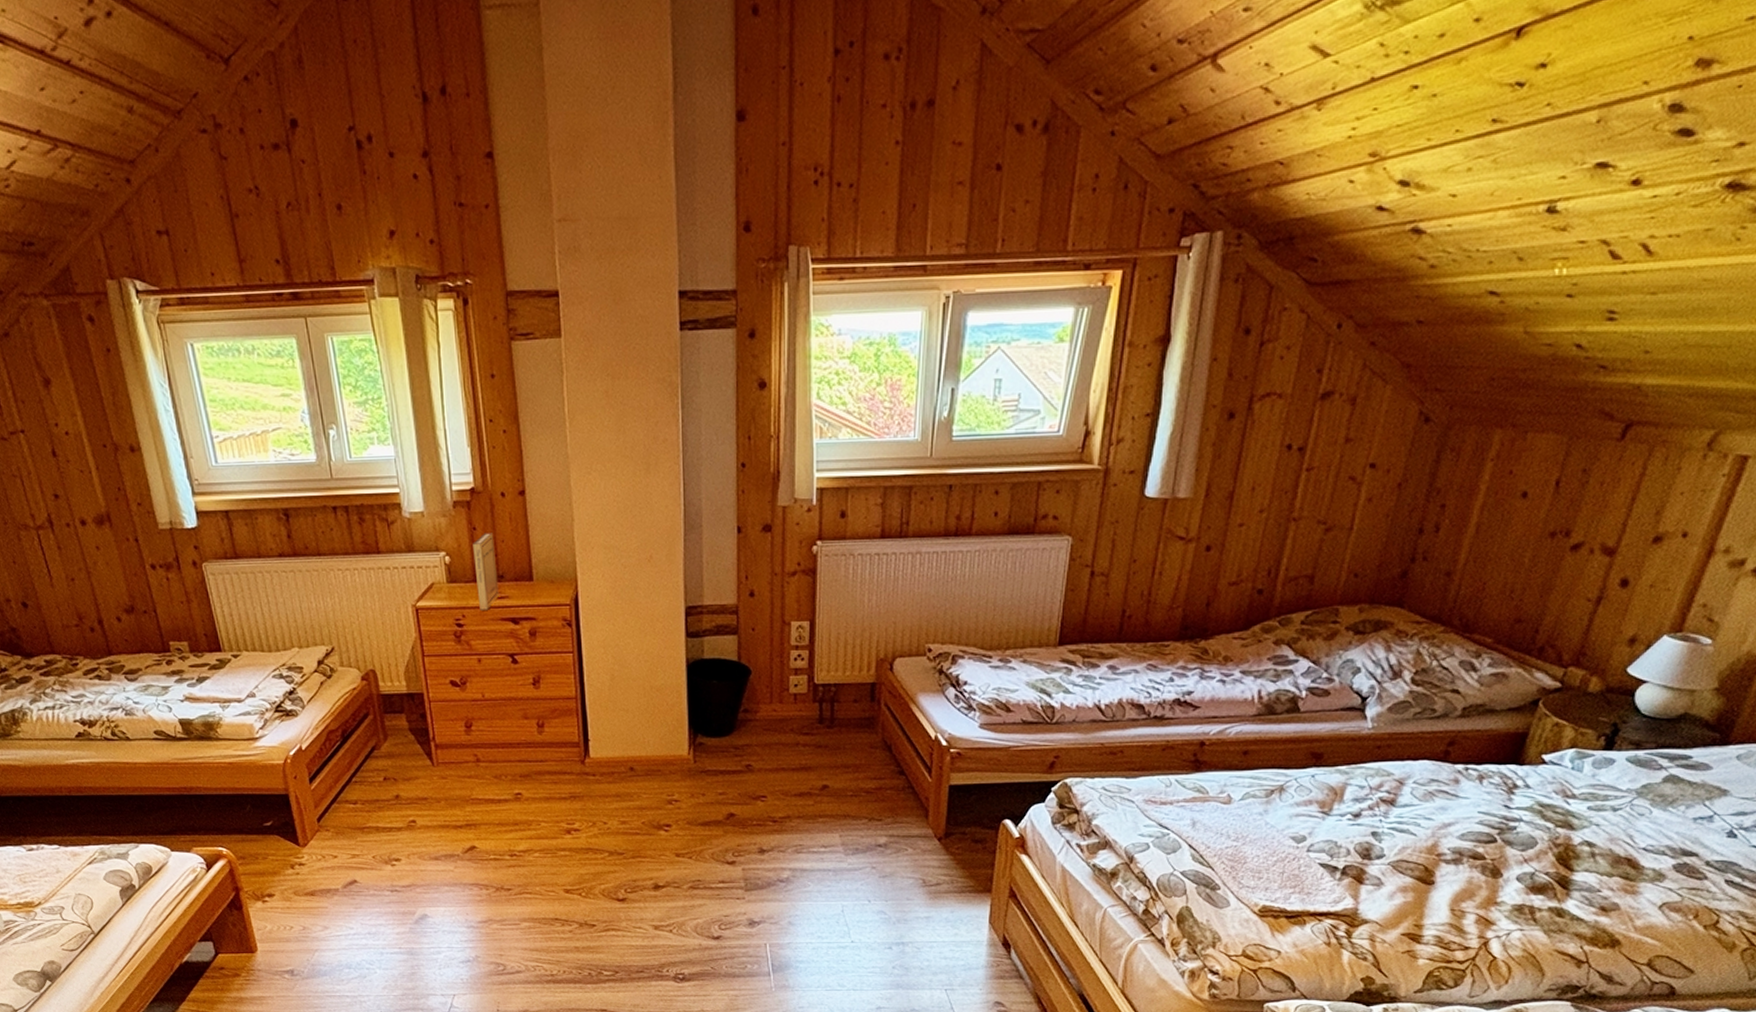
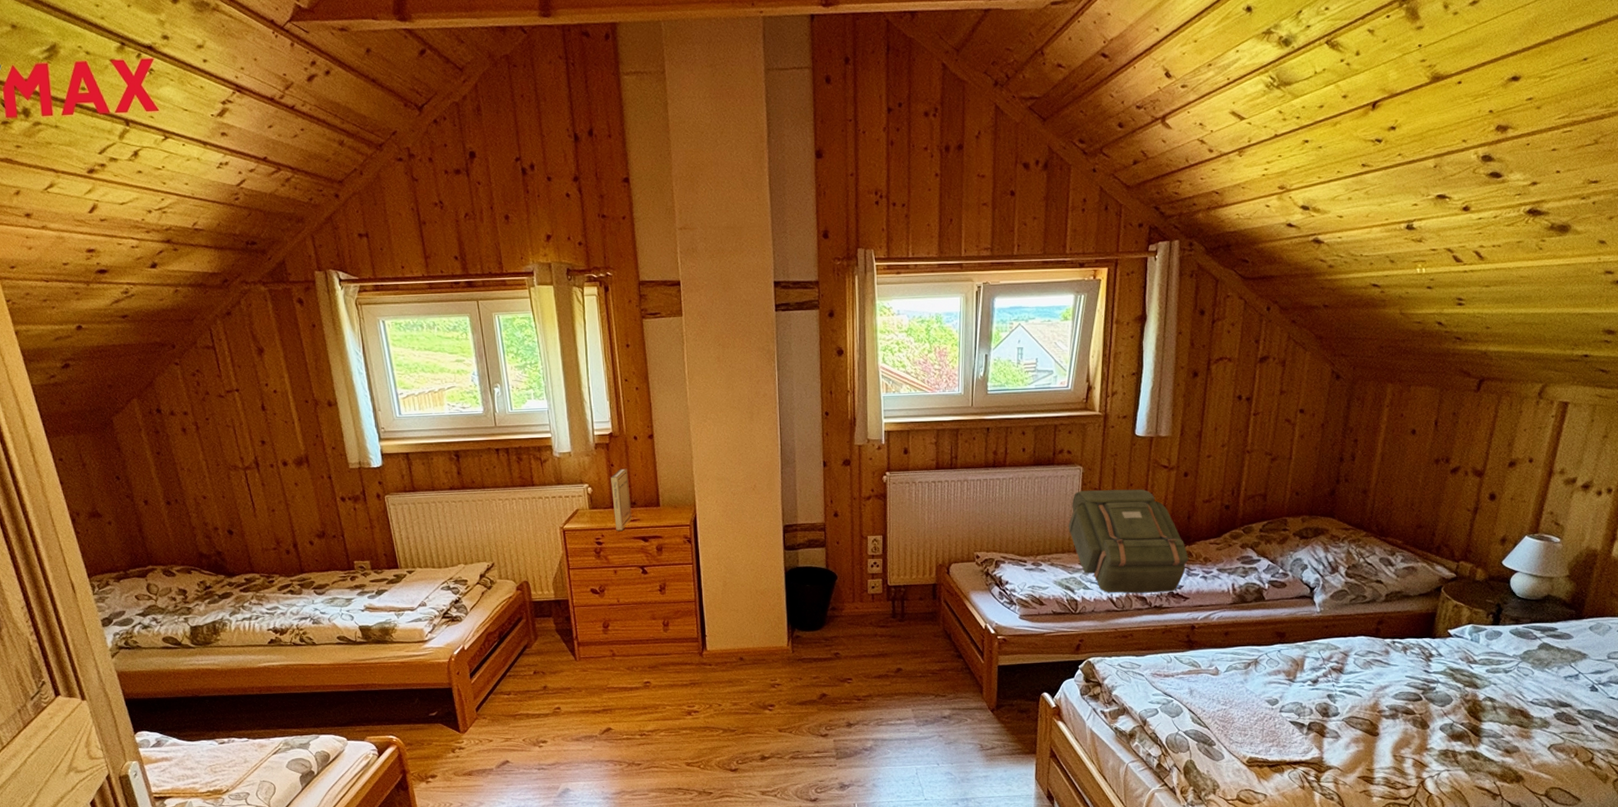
backpack: none [1048,566,1204,700] -> present [1068,489,1189,594]

